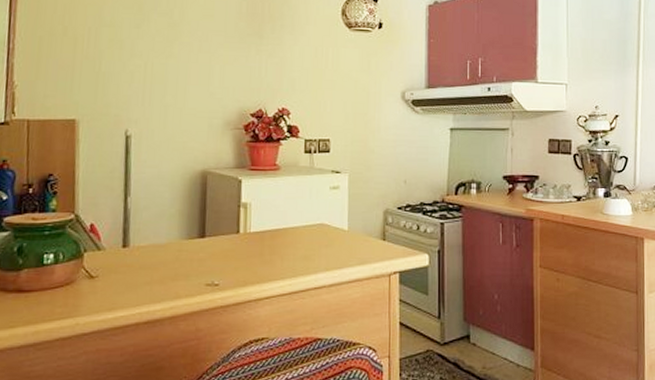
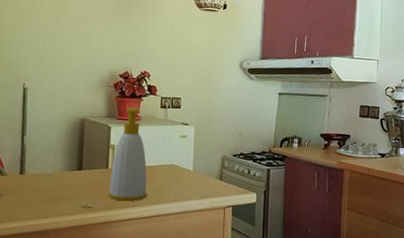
soap bottle: none [240,154,291,275] -> present [108,107,147,202]

